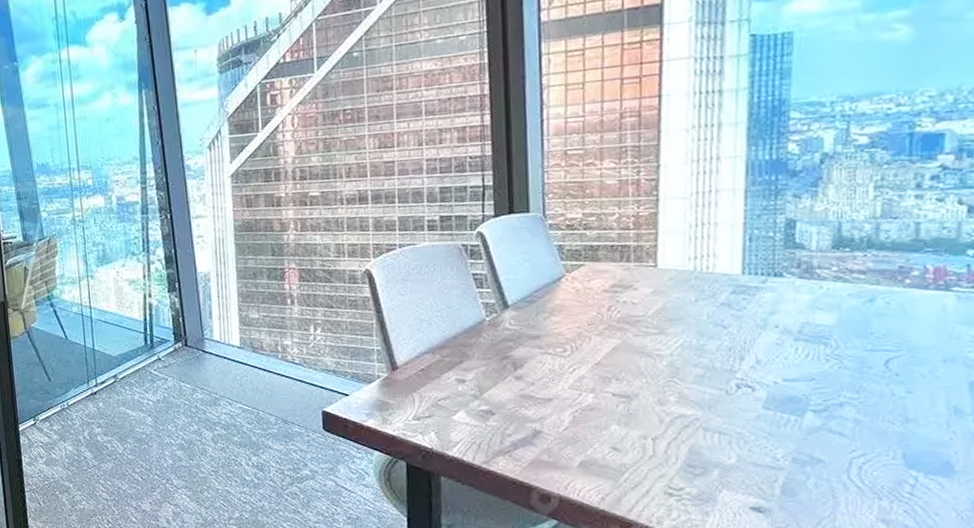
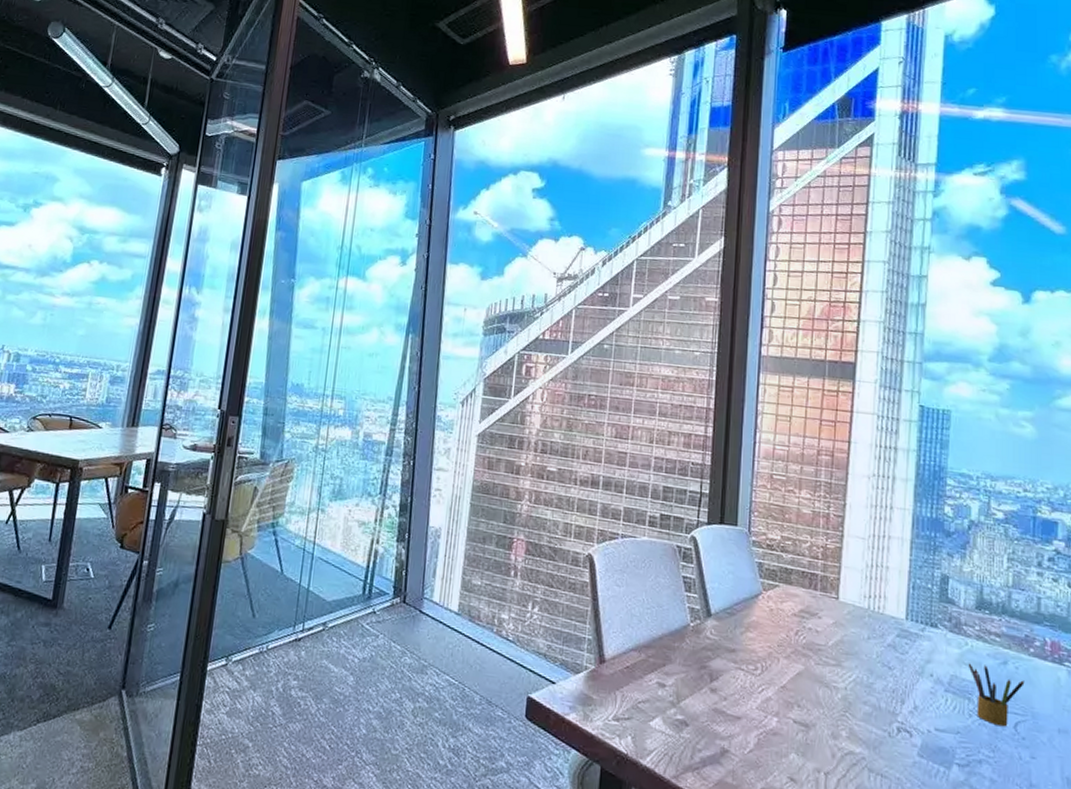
pencil box: none [823,306,898,366] -> present [968,663,1025,727]

